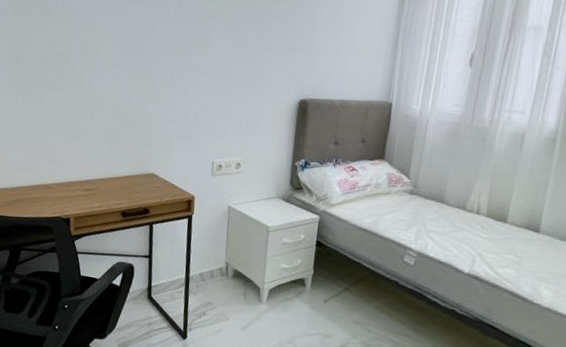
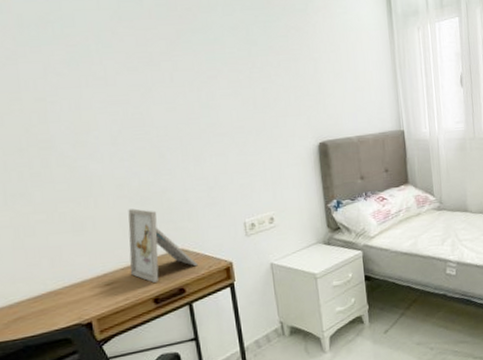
picture frame: none [107,128,164,198] -> present [128,208,198,283]

